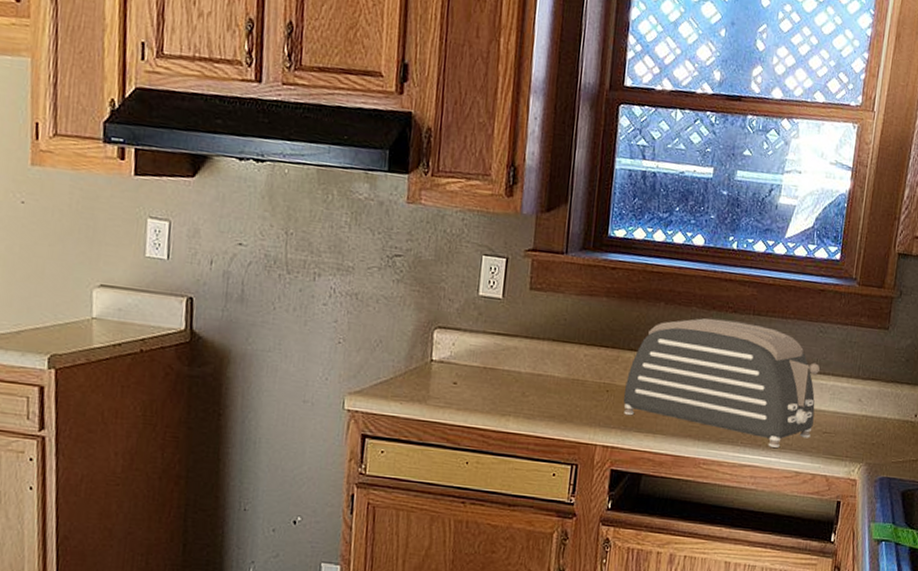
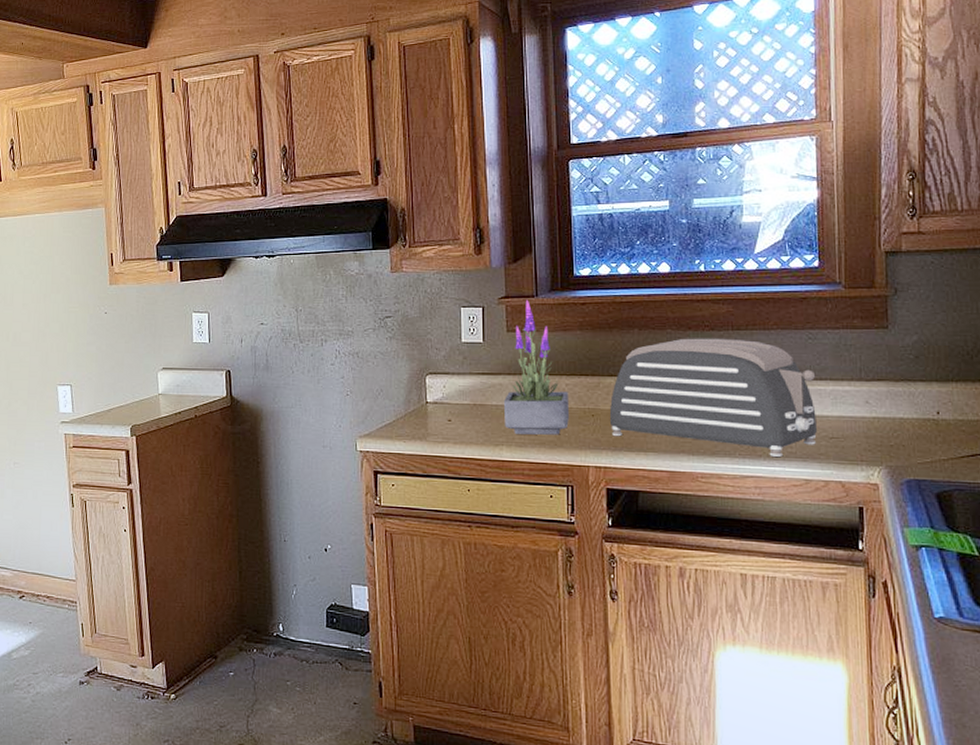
potted plant: none [514,255,586,409] -> present [503,299,569,435]

